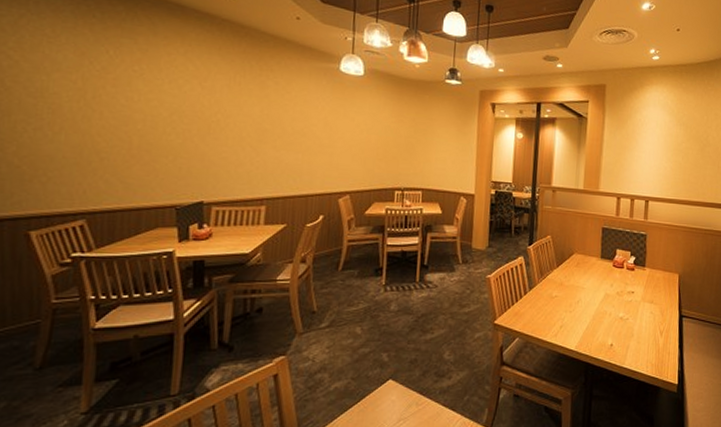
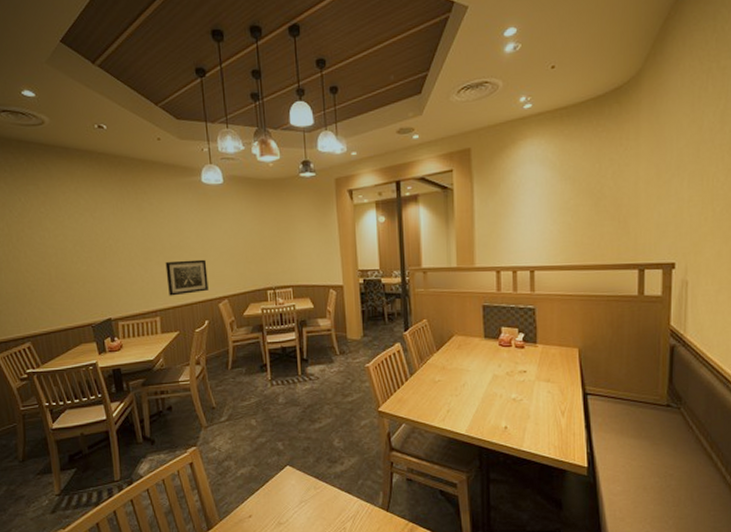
wall art: none [281,147,332,185] -> present [165,259,209,296]

